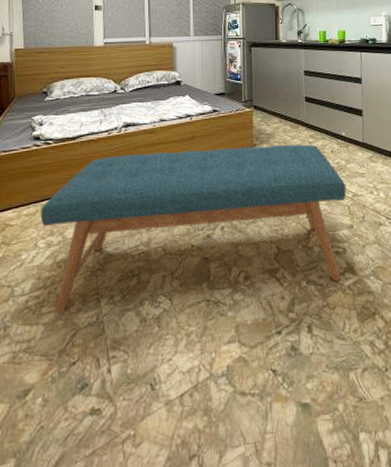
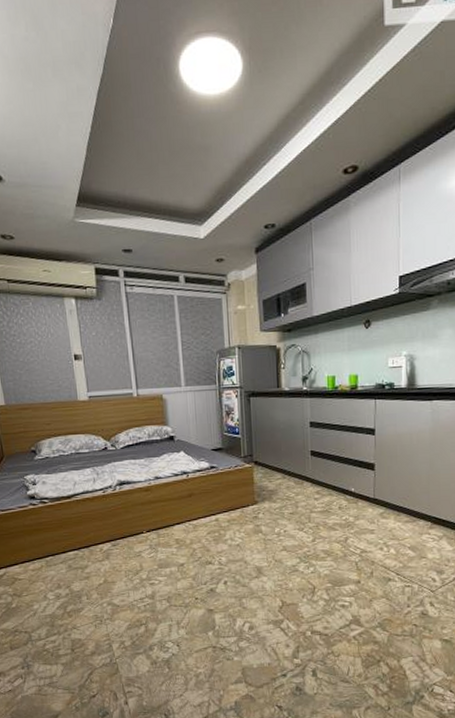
bench: present [40,144,347,314] -> none [45,500,355,656]

